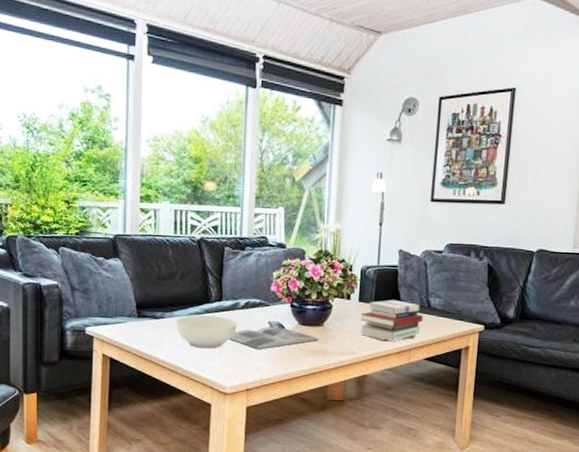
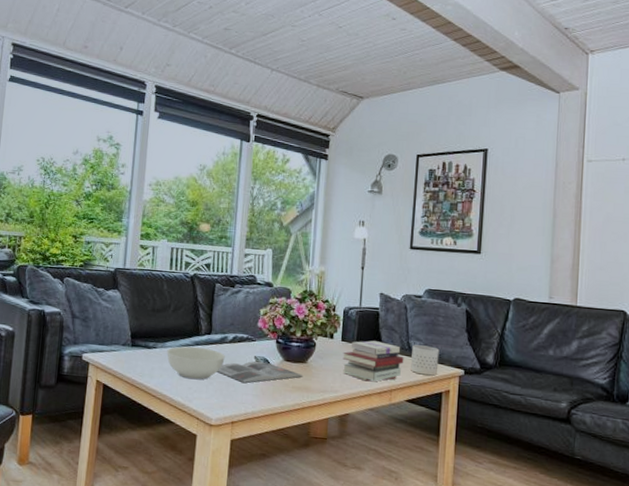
mug: none [430,302,460,333] -> present [411,345,440,376]

